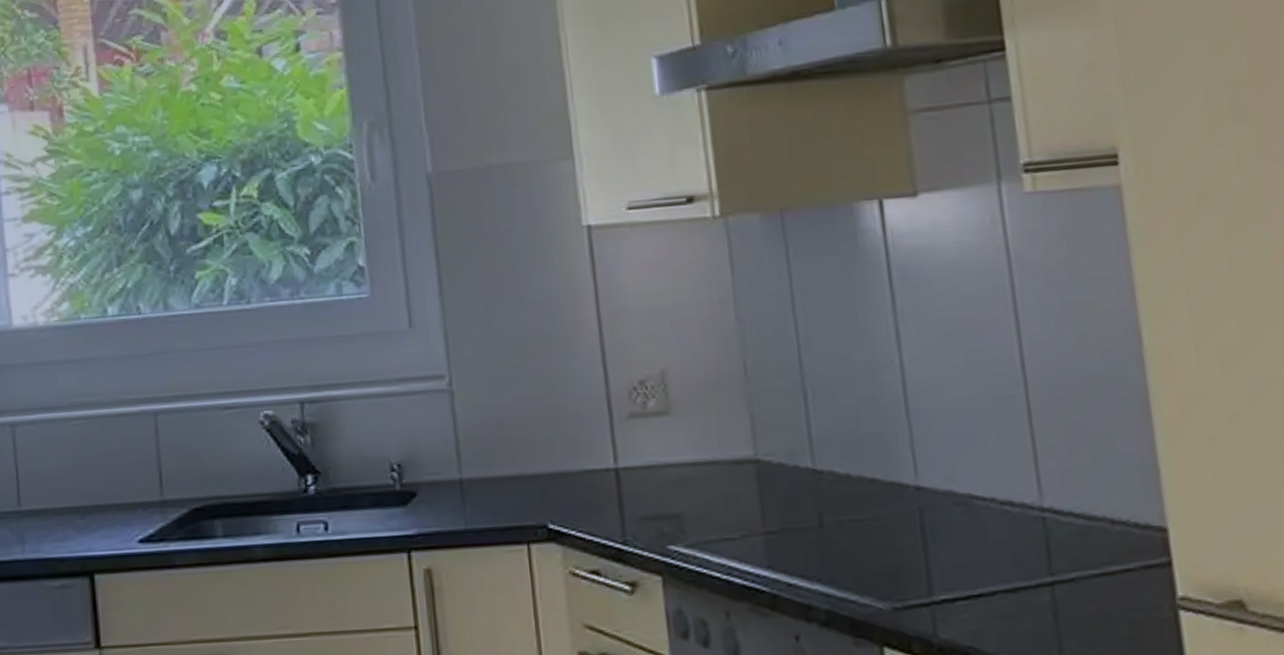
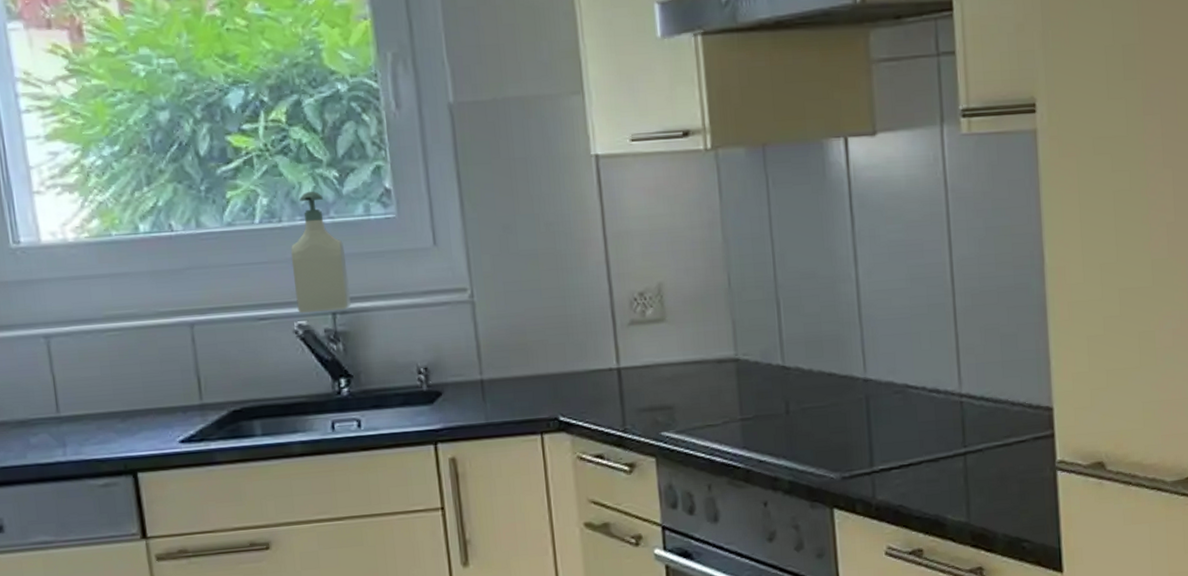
soap bottle: none [258,269,320,403] -> present [290,191,351,314]

